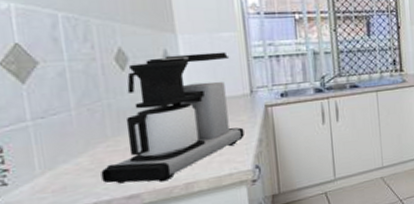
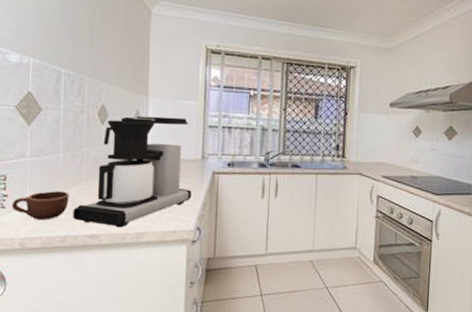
mug: none [15,153,94,192] -> present [11,191,69,220]

